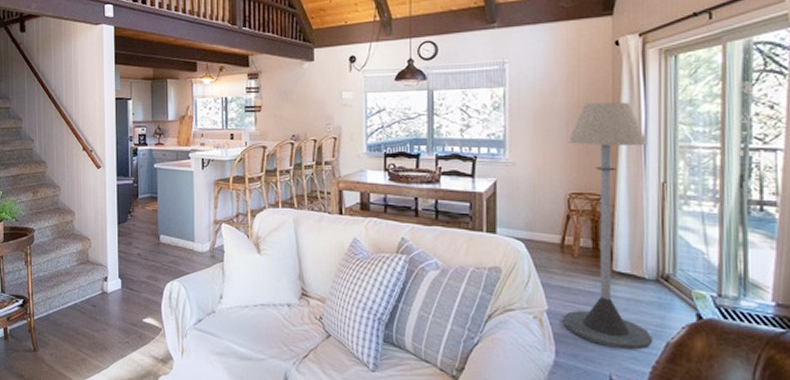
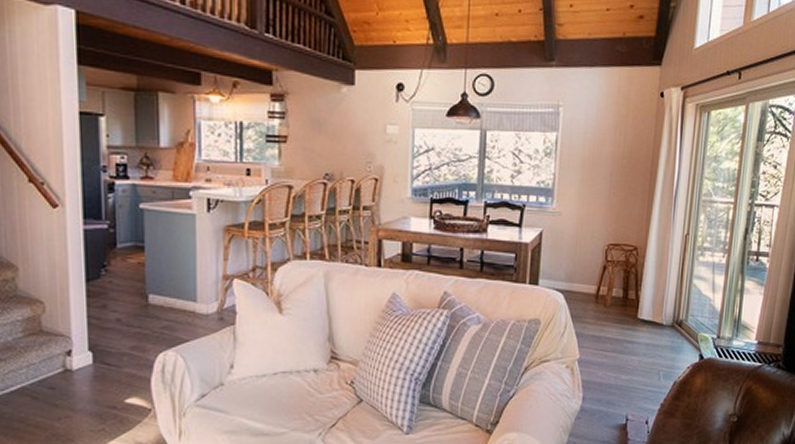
floor lamp: present [563,102,653,350] -> none [591,154,678,391]

